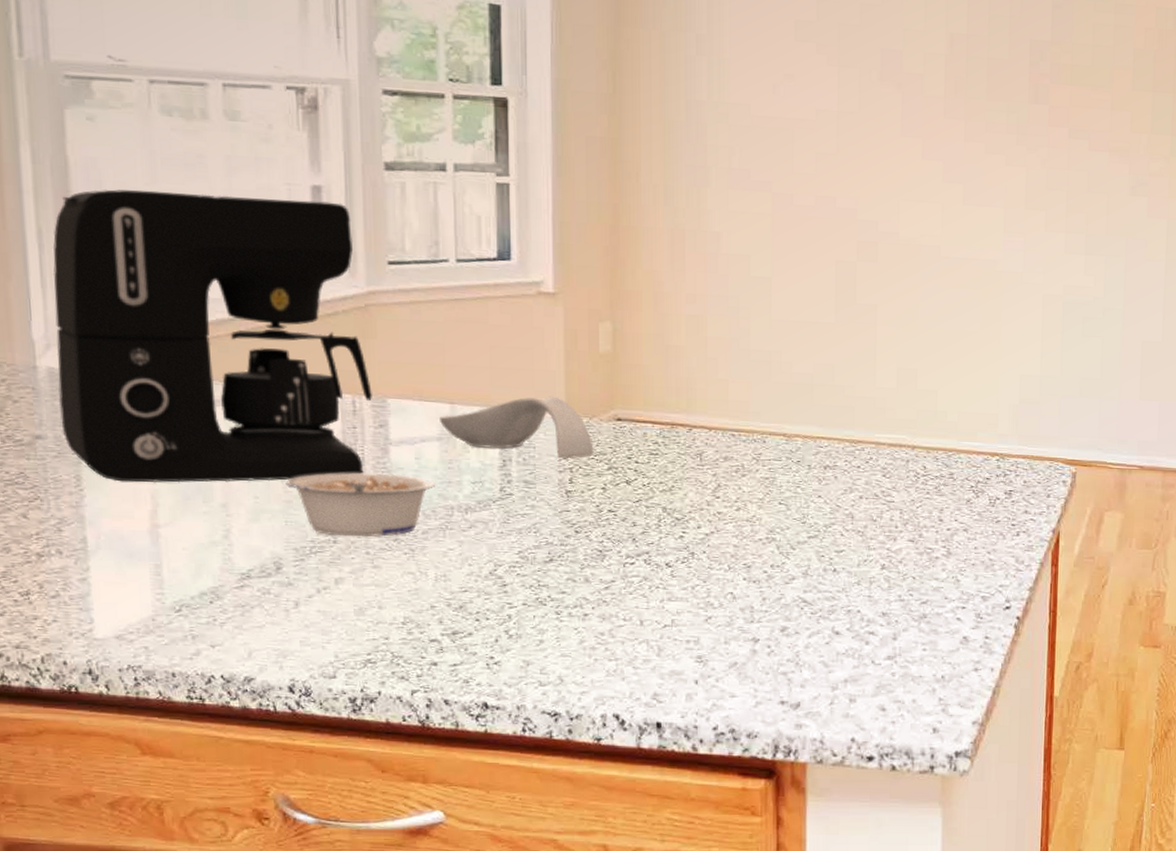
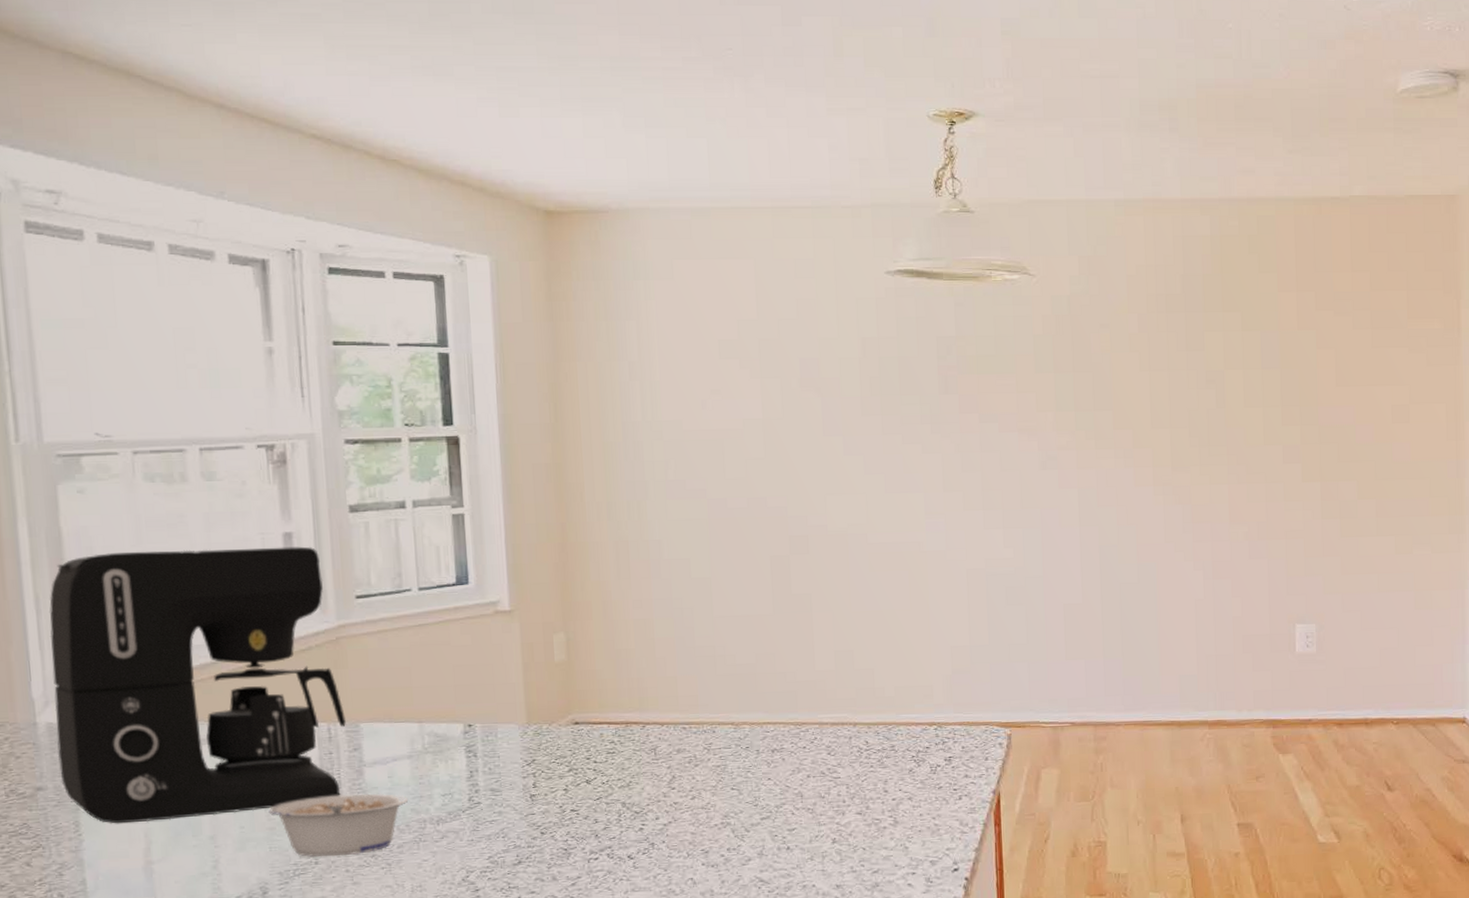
spoon rest: present [440,396,594,459] -> none [409,707,555,765]

